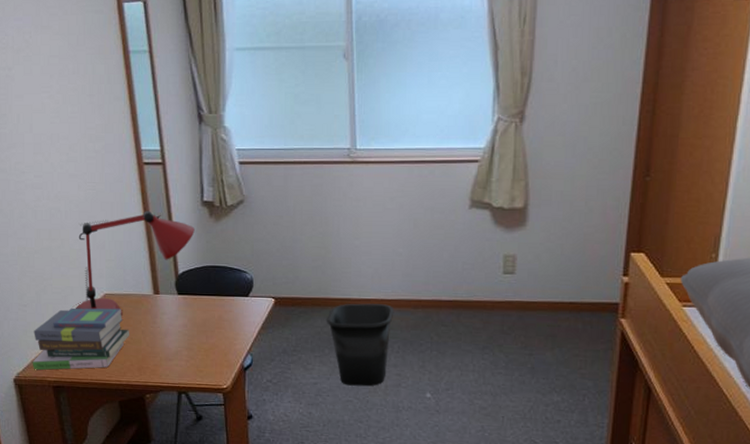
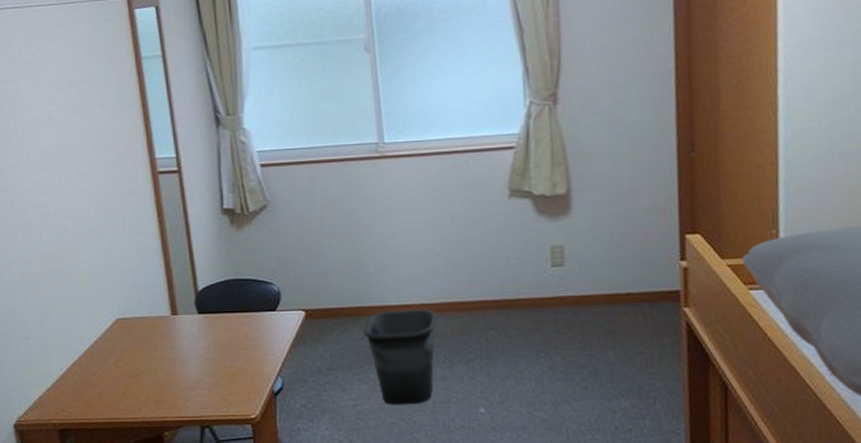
books: present [32,308,130,371] -> none [35,334,146,412]
desk lamp: present [71,210,195,316] -> none [80,222,215,342]

